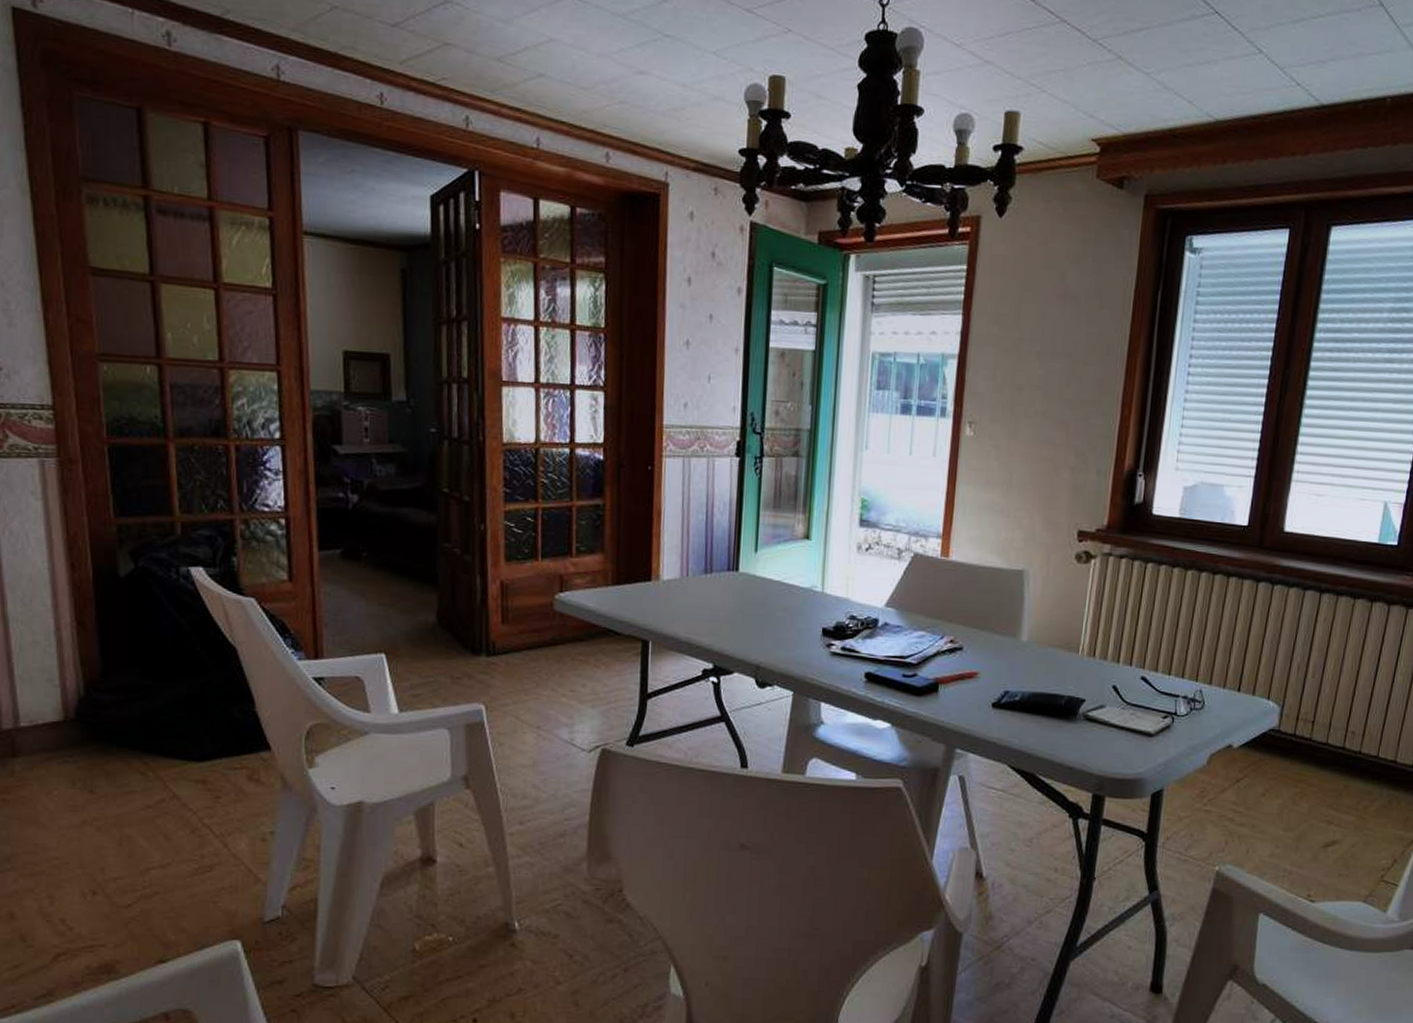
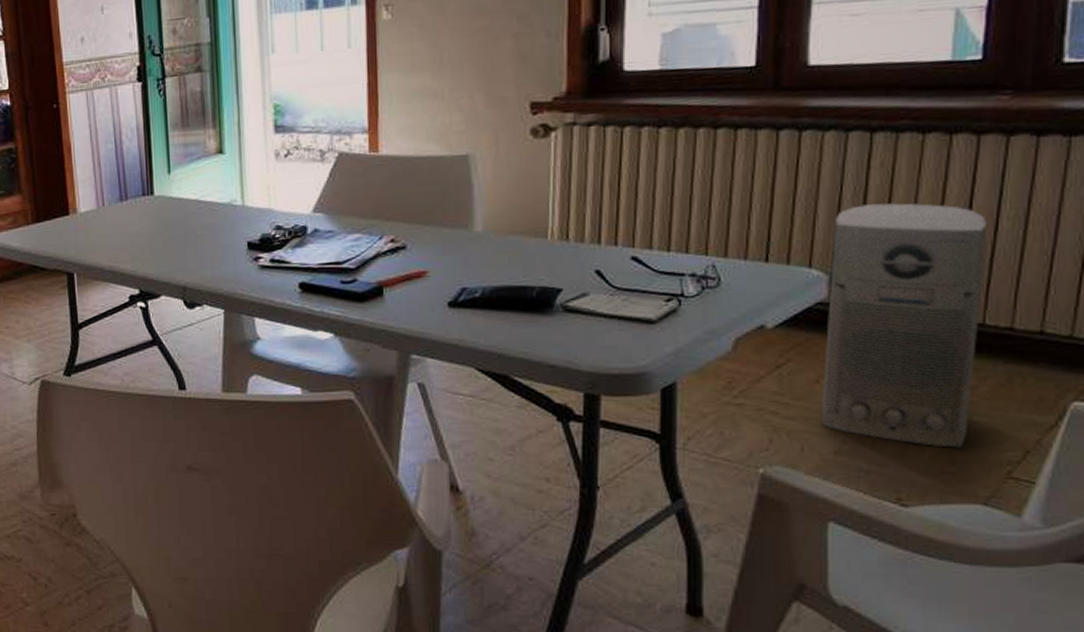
air purifier: none [1263,651,1388,855] -> present [821,203,986,448]

